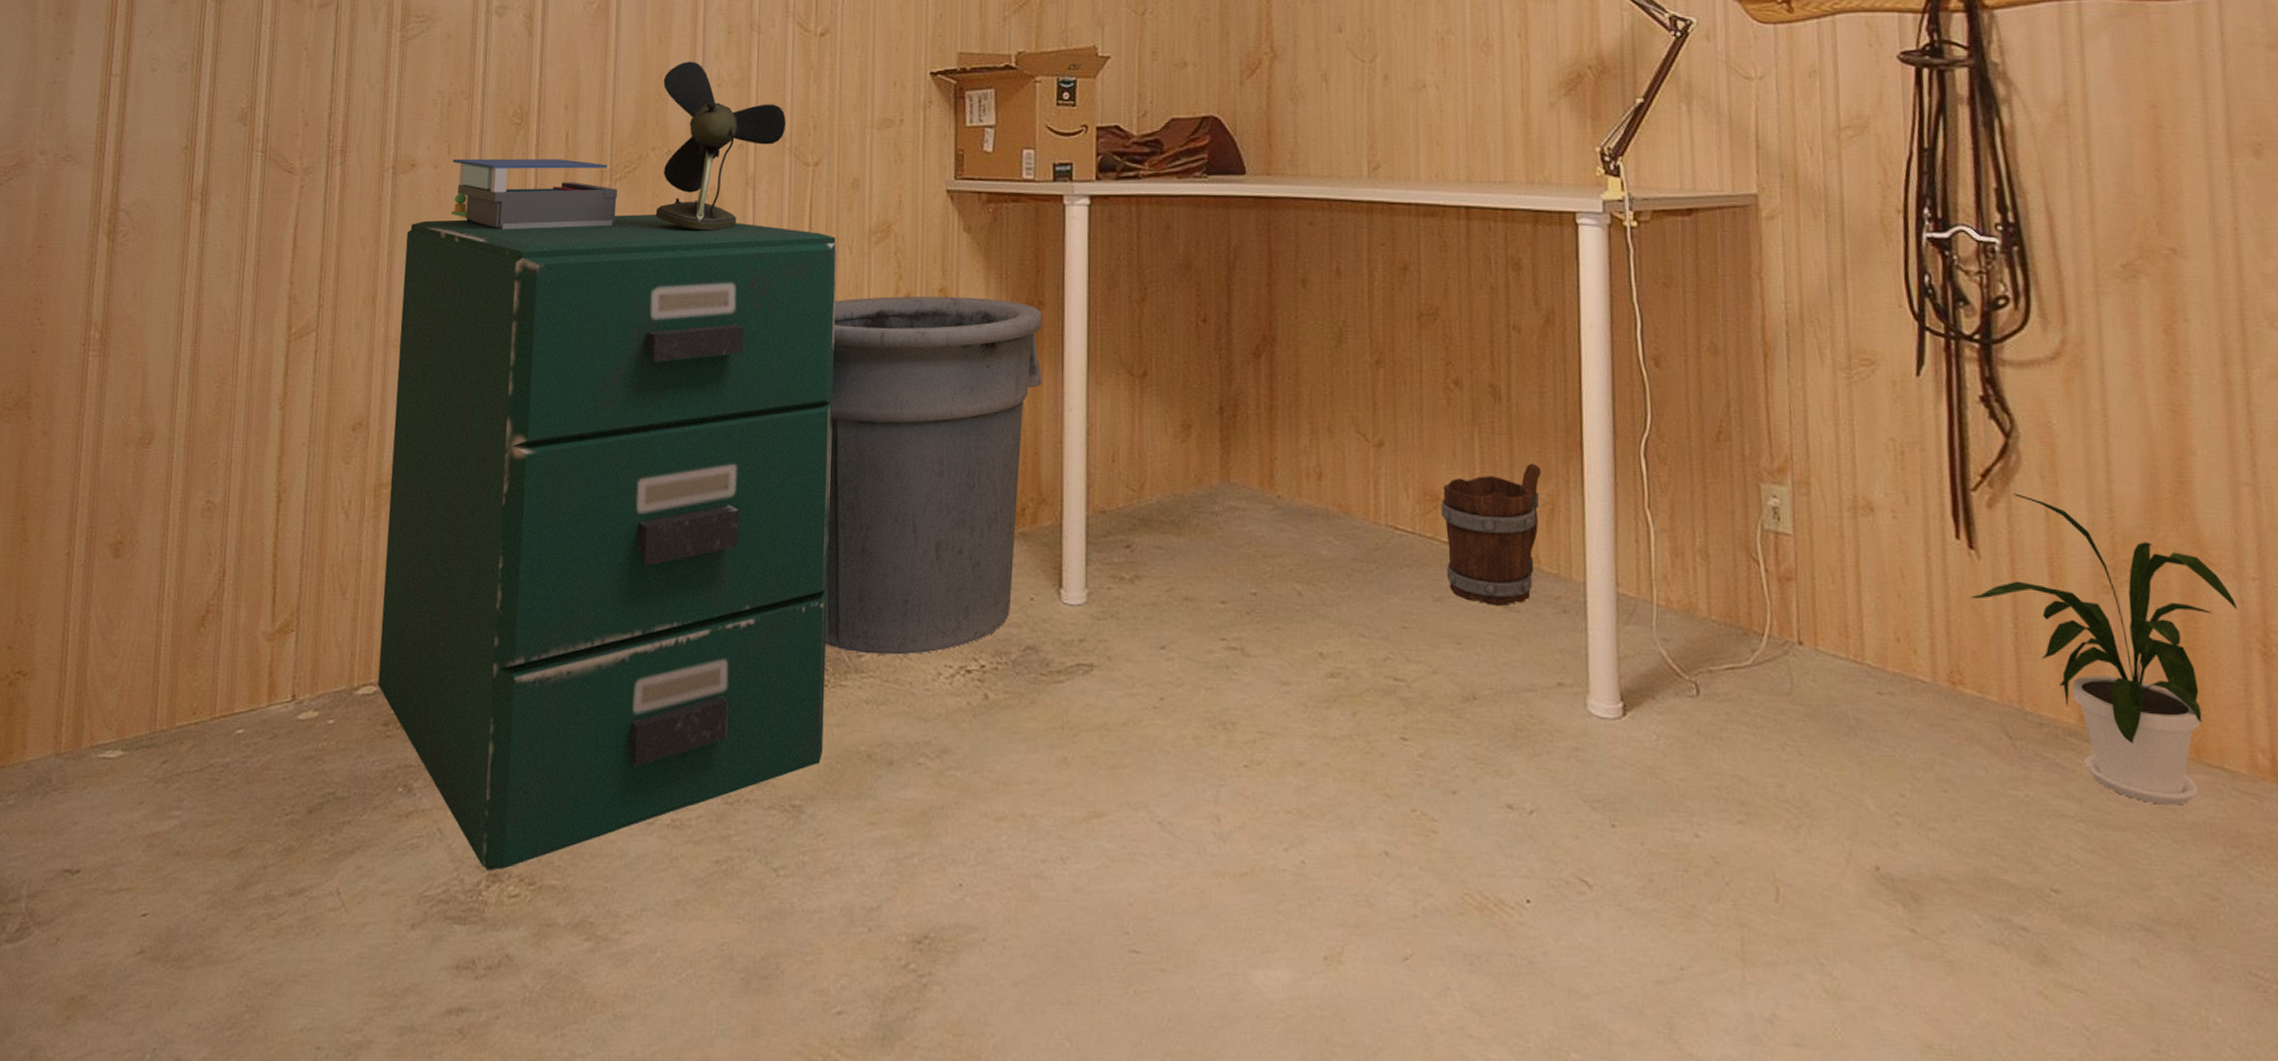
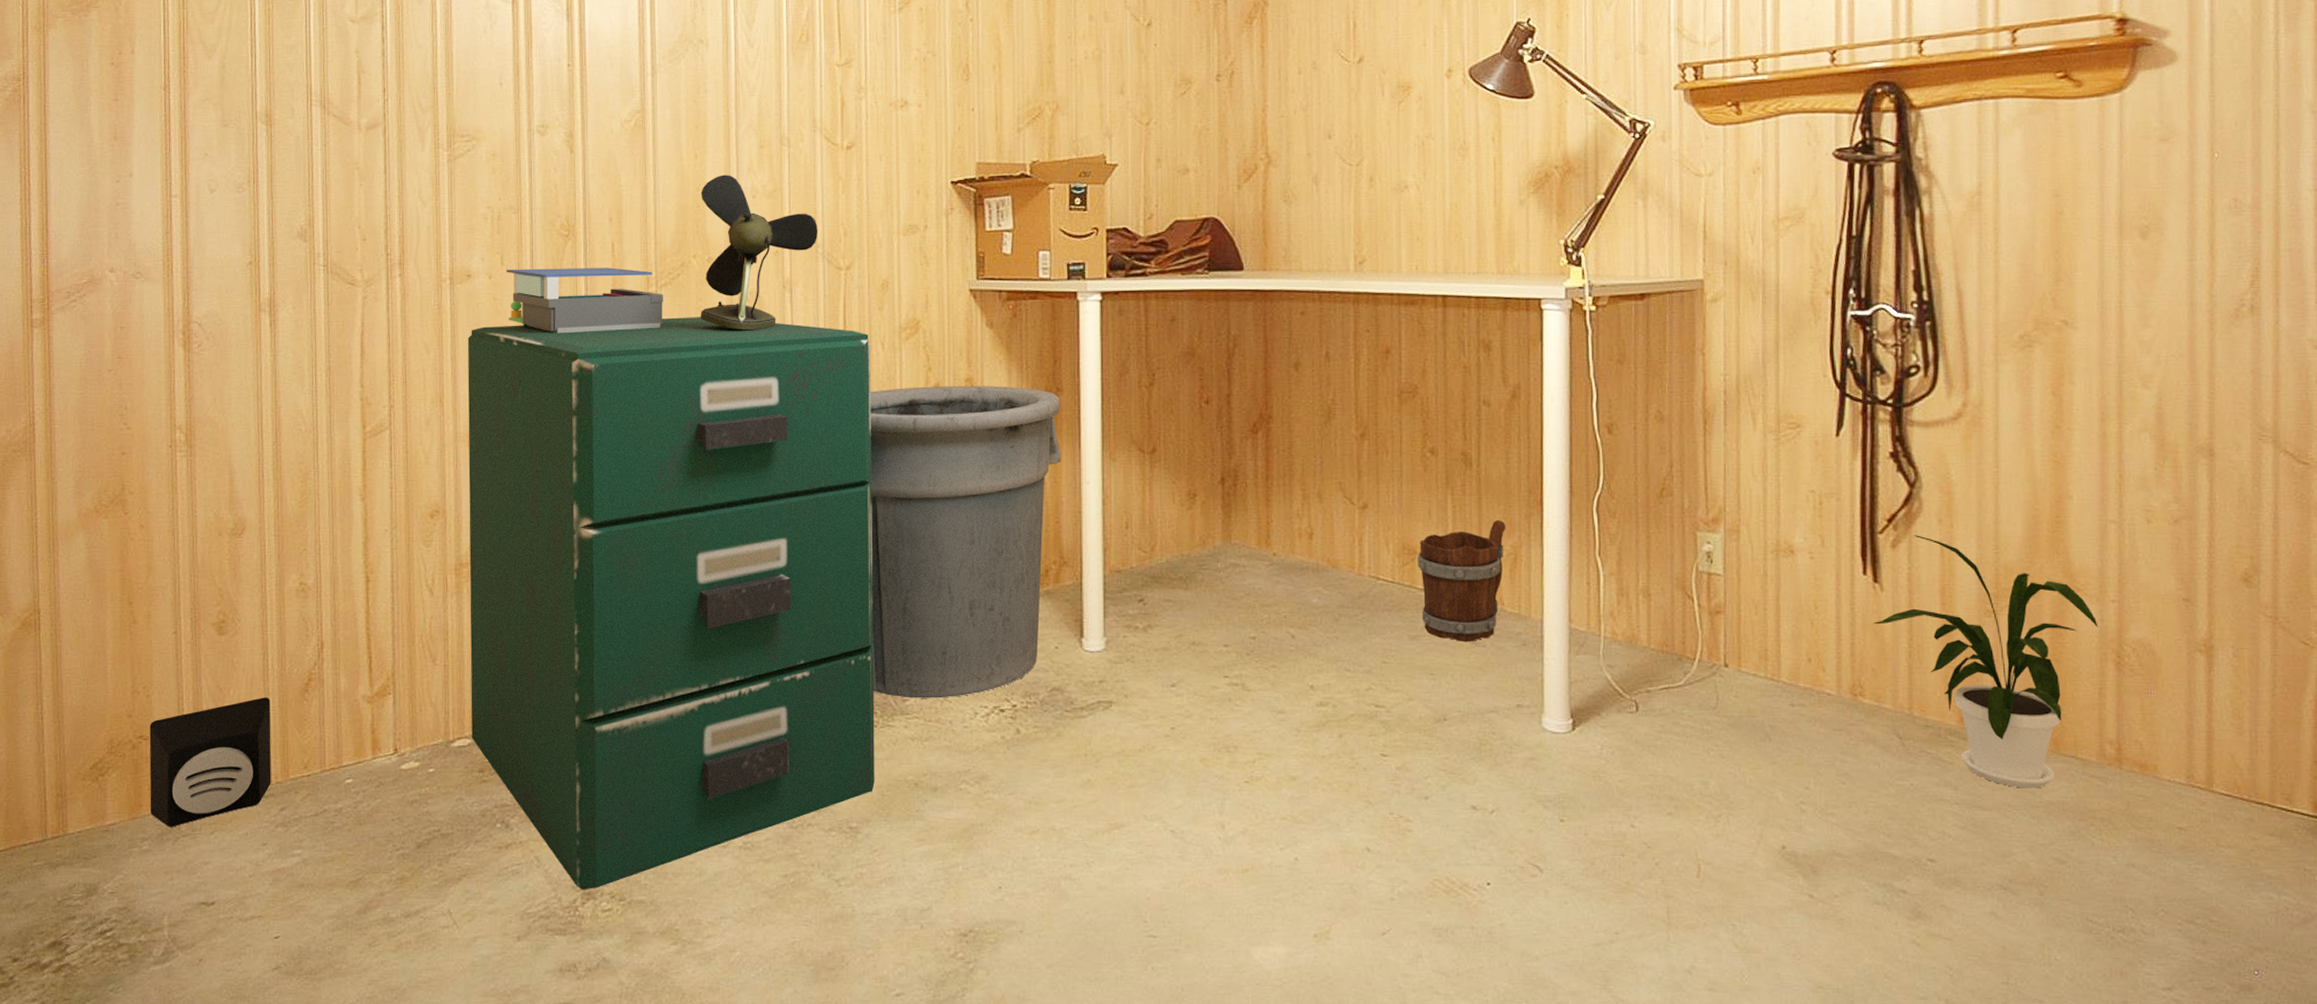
speaker: none [20,630,163,779] -> present [149,697,272,827]

